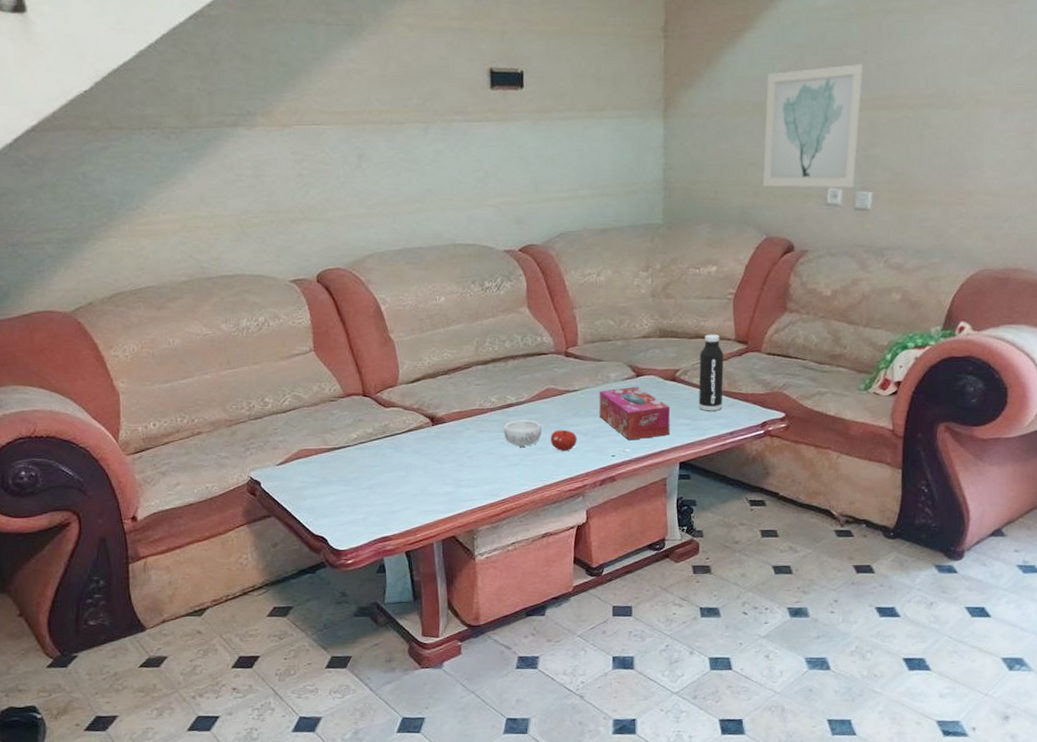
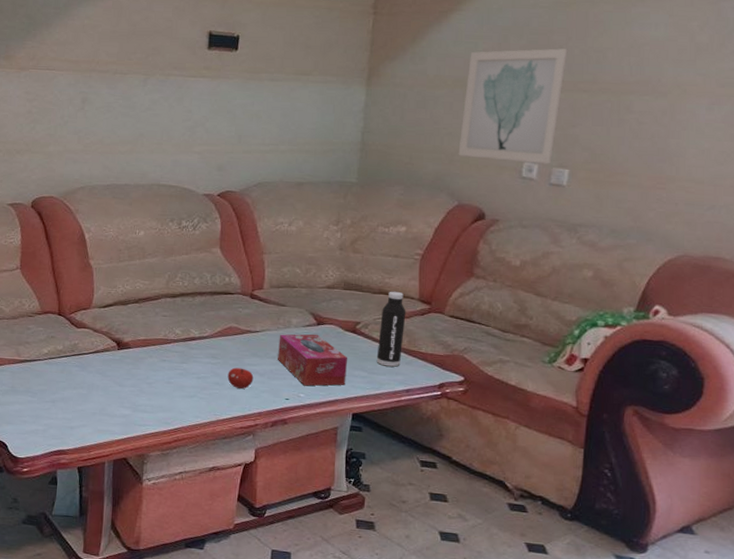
decorative bowl: present [503,419,542,447] -> none [184,353,220,380]

